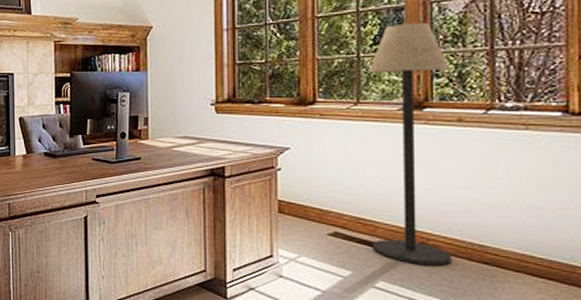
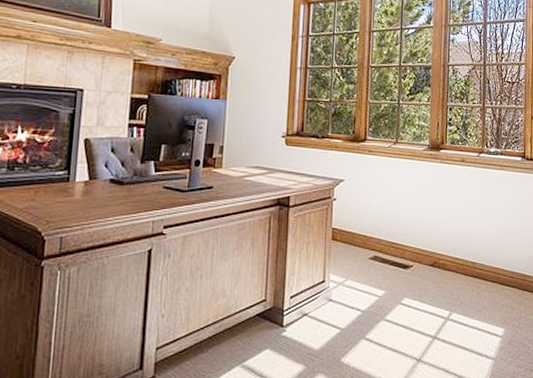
floor lamp: present [368,22,453,265] -> none [401,79,458,281]

